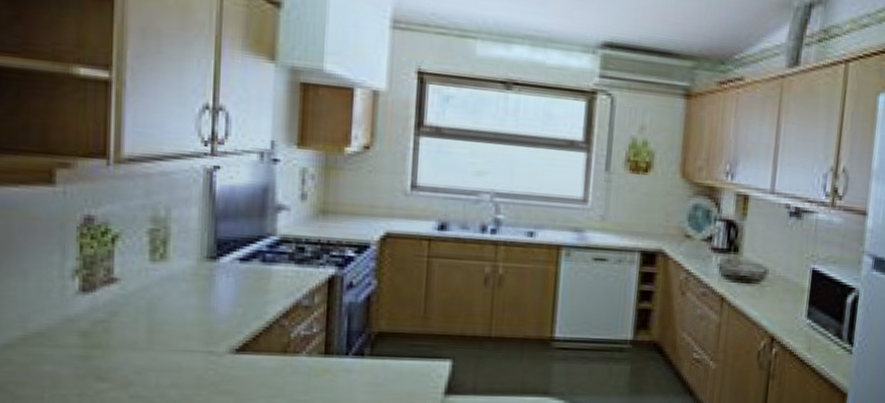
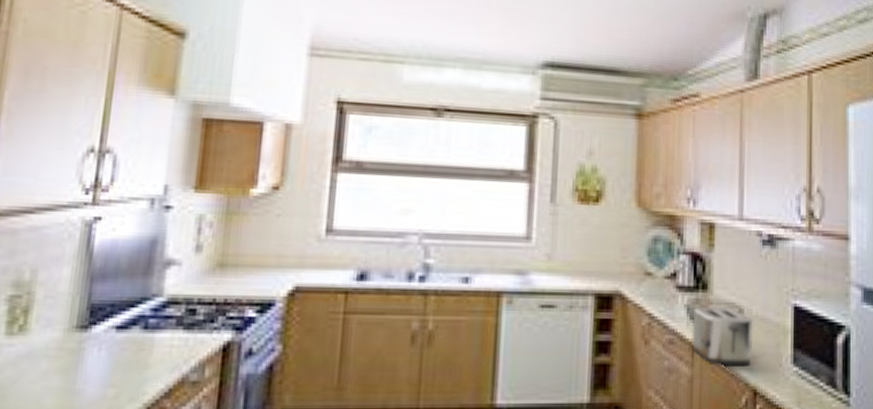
toaster: none [721,266,777,316] -> present [691,306,754,366]

